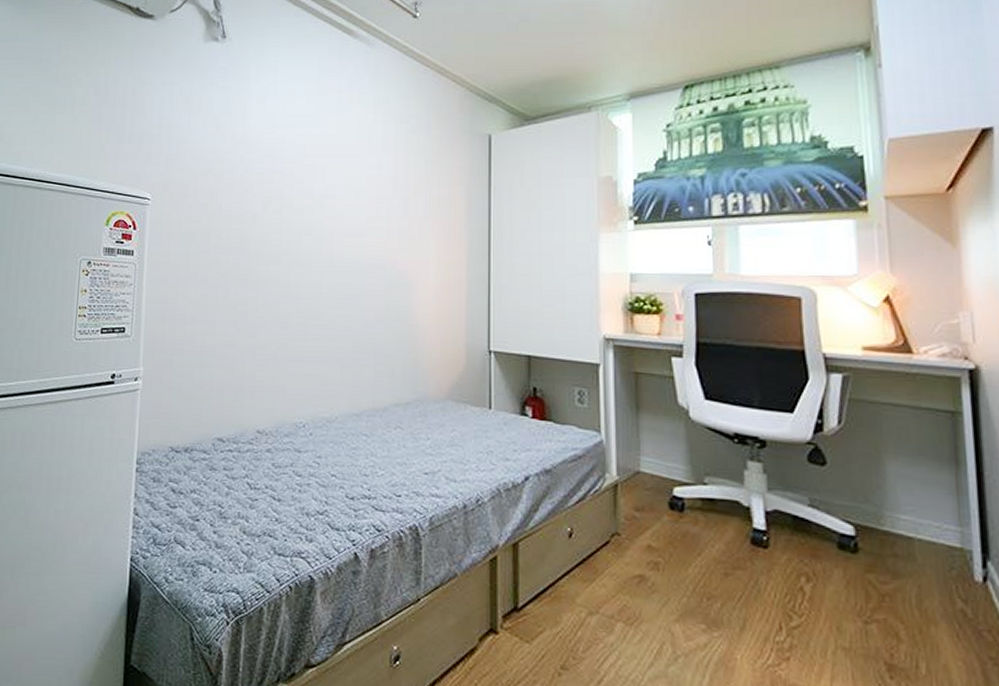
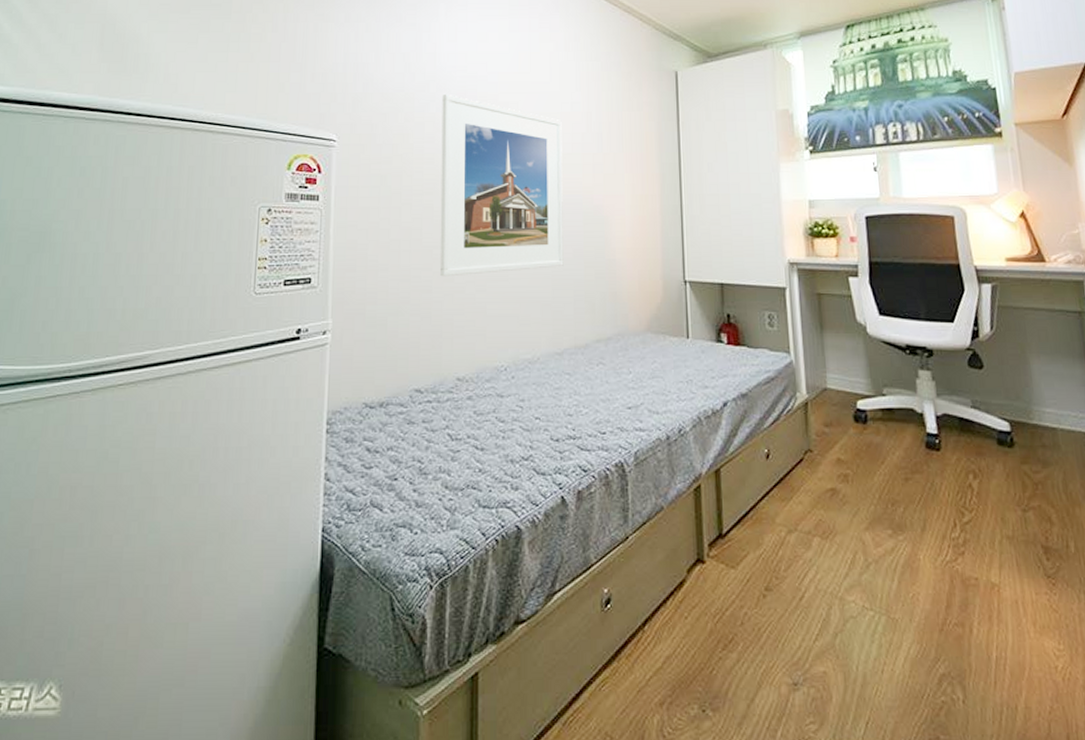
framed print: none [243,155,368,334] -> present [439,93,564,277]

